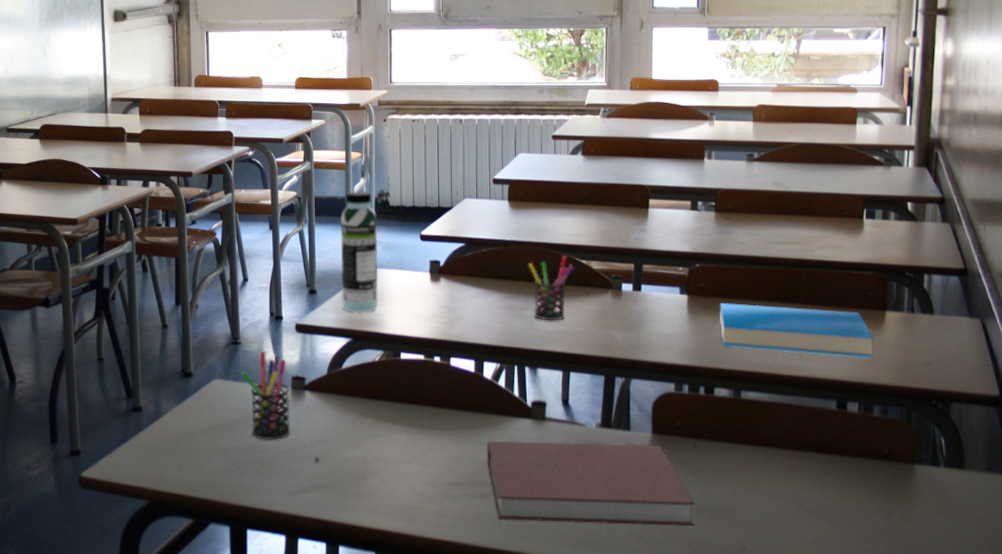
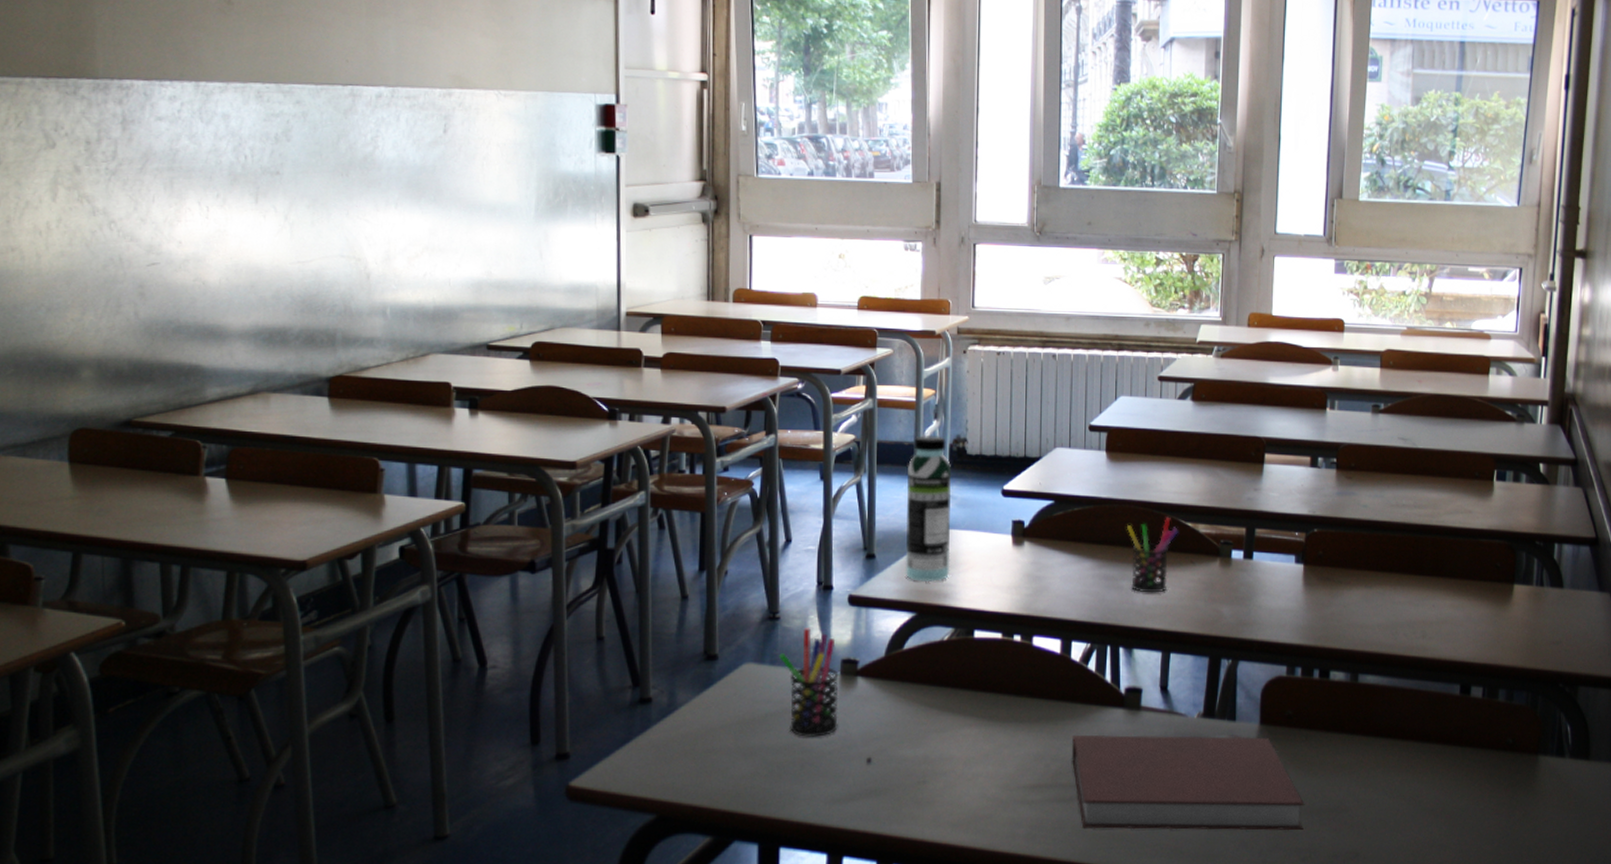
book: present [719,303,873,358] -> none [1338,574,1499,636]

